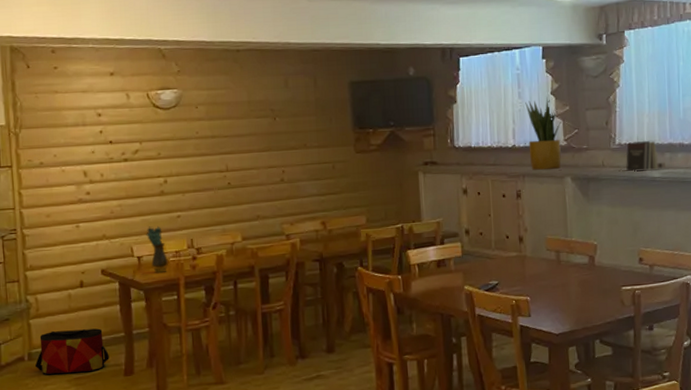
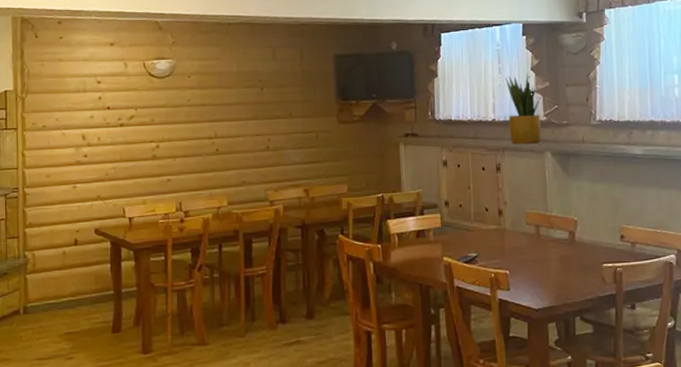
bag: present [34,328,109,376] -> none [29,285,99,329]
vase: present [146,226,168,274] -> none [137,189,157,235]
books: present [625,140,665,172] -> none [606,117,647,149]

